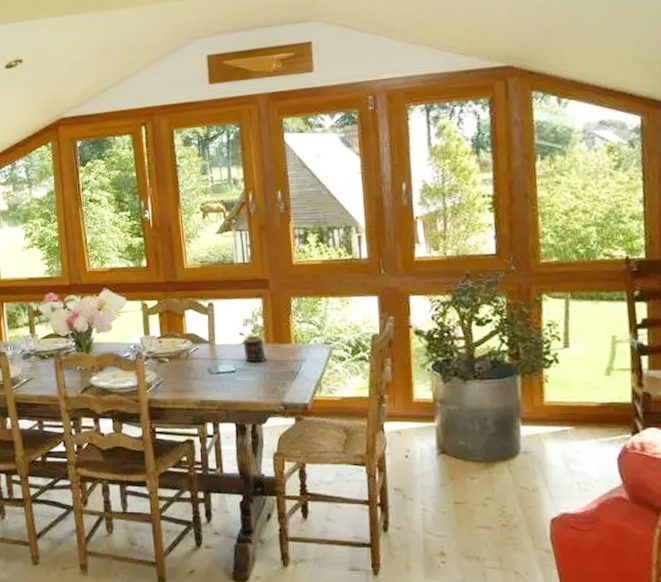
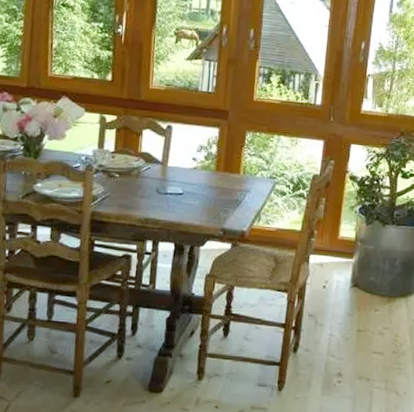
candle: present [242,335,268,363] -> none [194,161,216,188]

